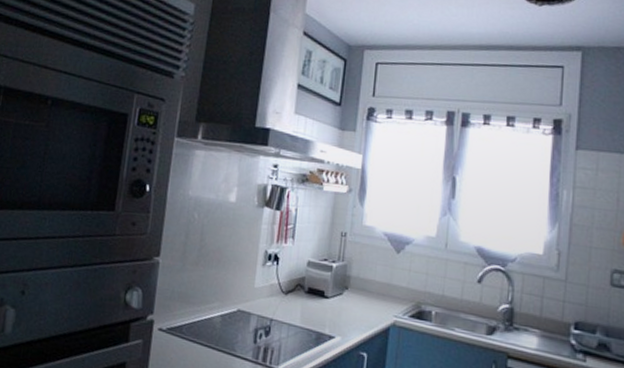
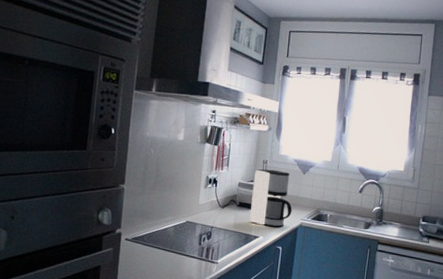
coffee maker: none [323,244,382,326] -> present [250,169,292,227]

